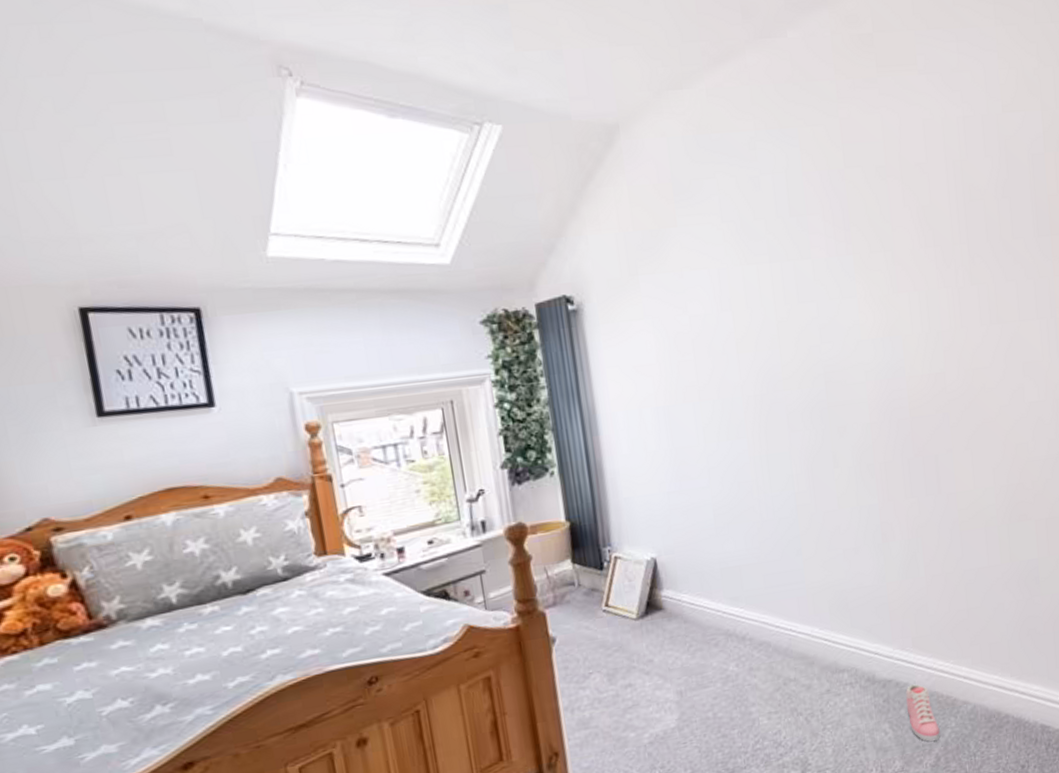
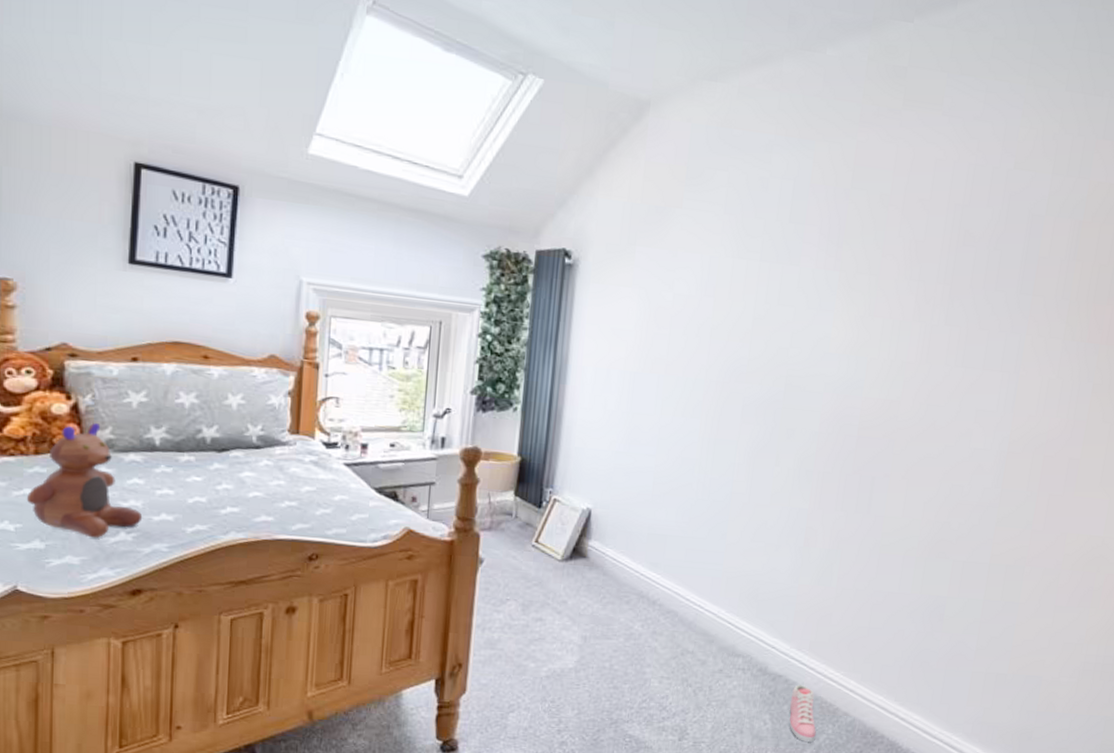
toy: none [41,595,177,720] -> present [26,422,143,538]

